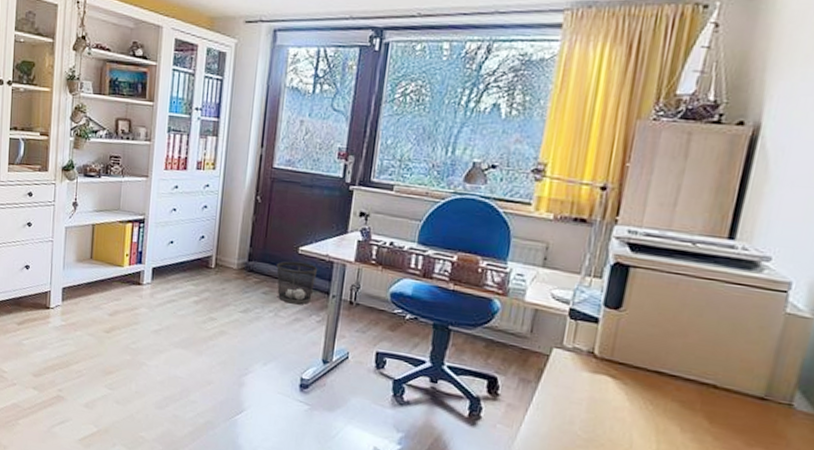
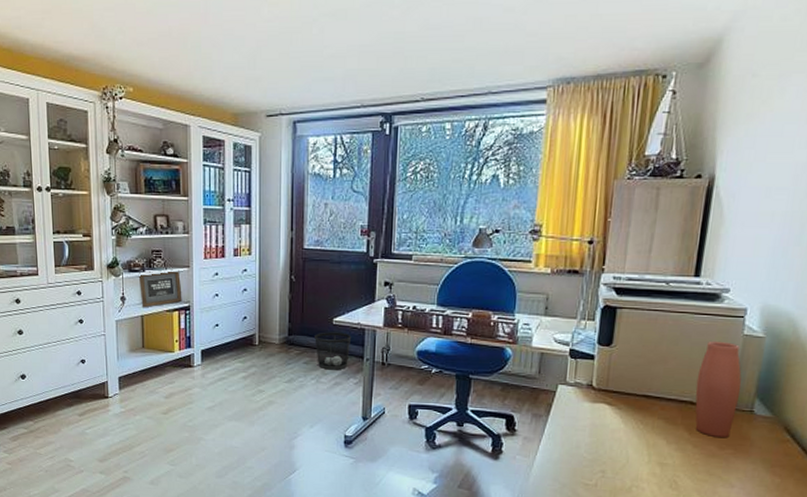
picture frame: none [93,177,138,217] -> present [138,269,182,308]
vase: none [717,316,780,434] -> present [695,340,742,438]

